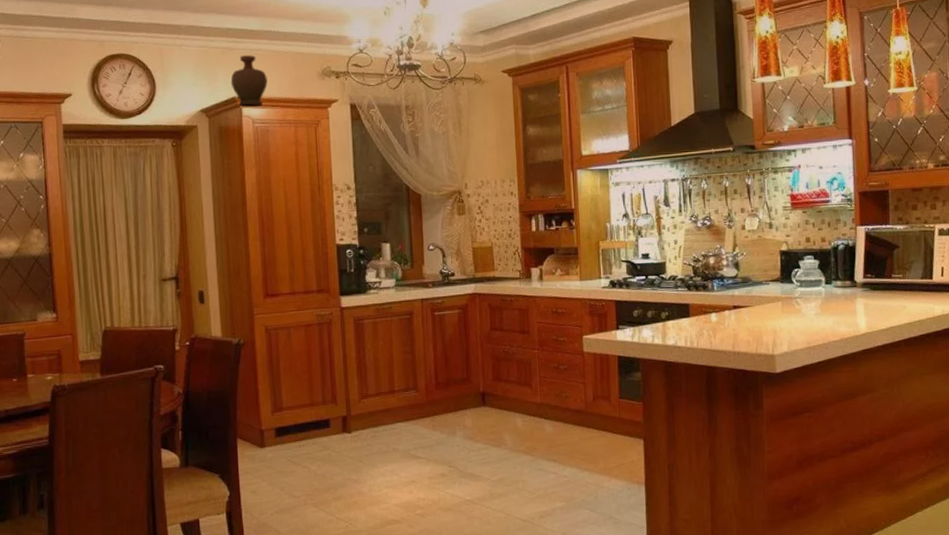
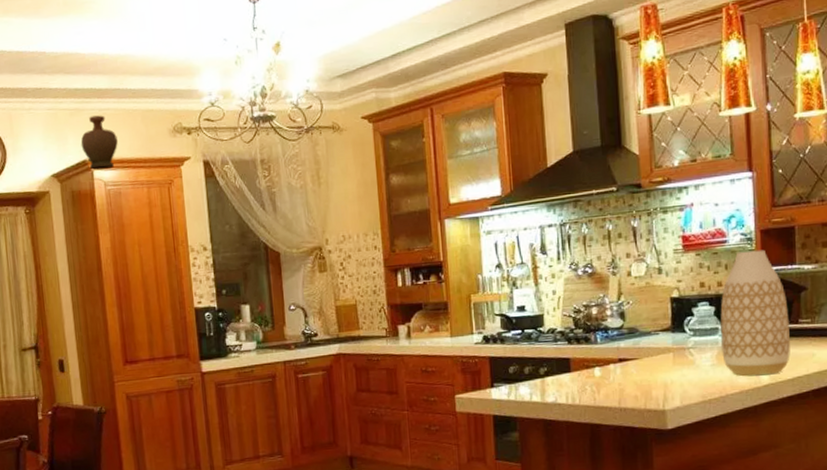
vase: none [823,210,885,326] -> present [720,249,790,377]

